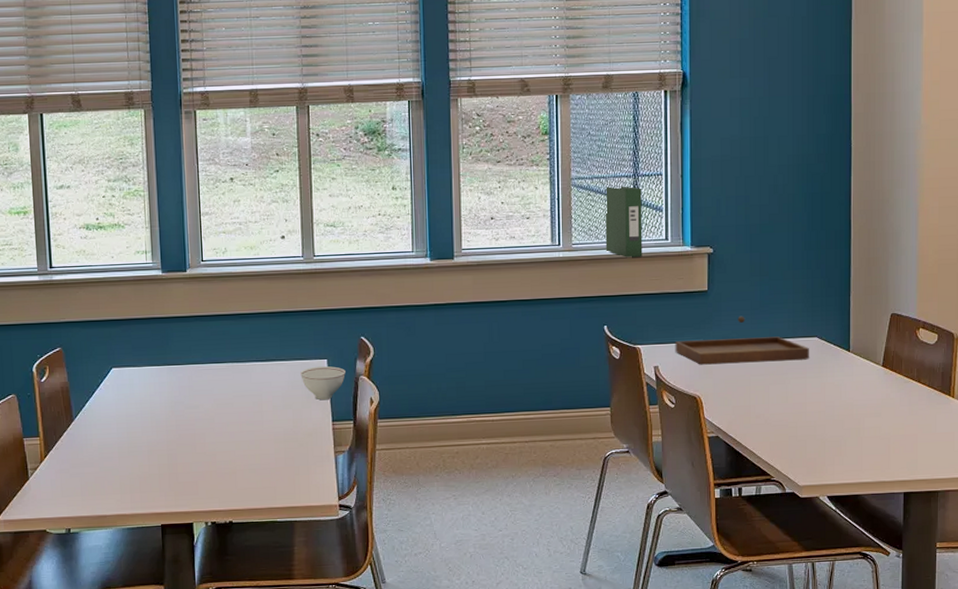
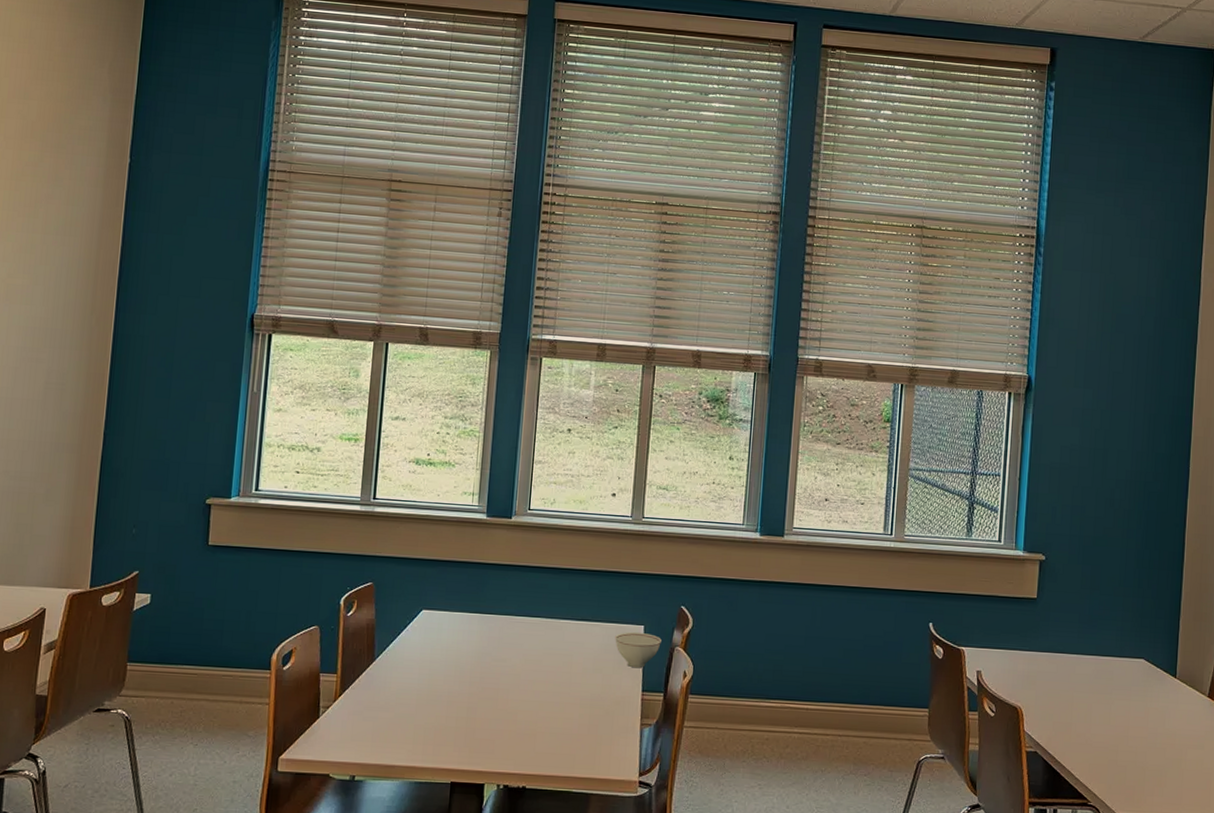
binder: present [604,186,643,257] -> none [937,481,979,556]
tray: present [675,316,809,365] -> none [999,628,1135,682]

